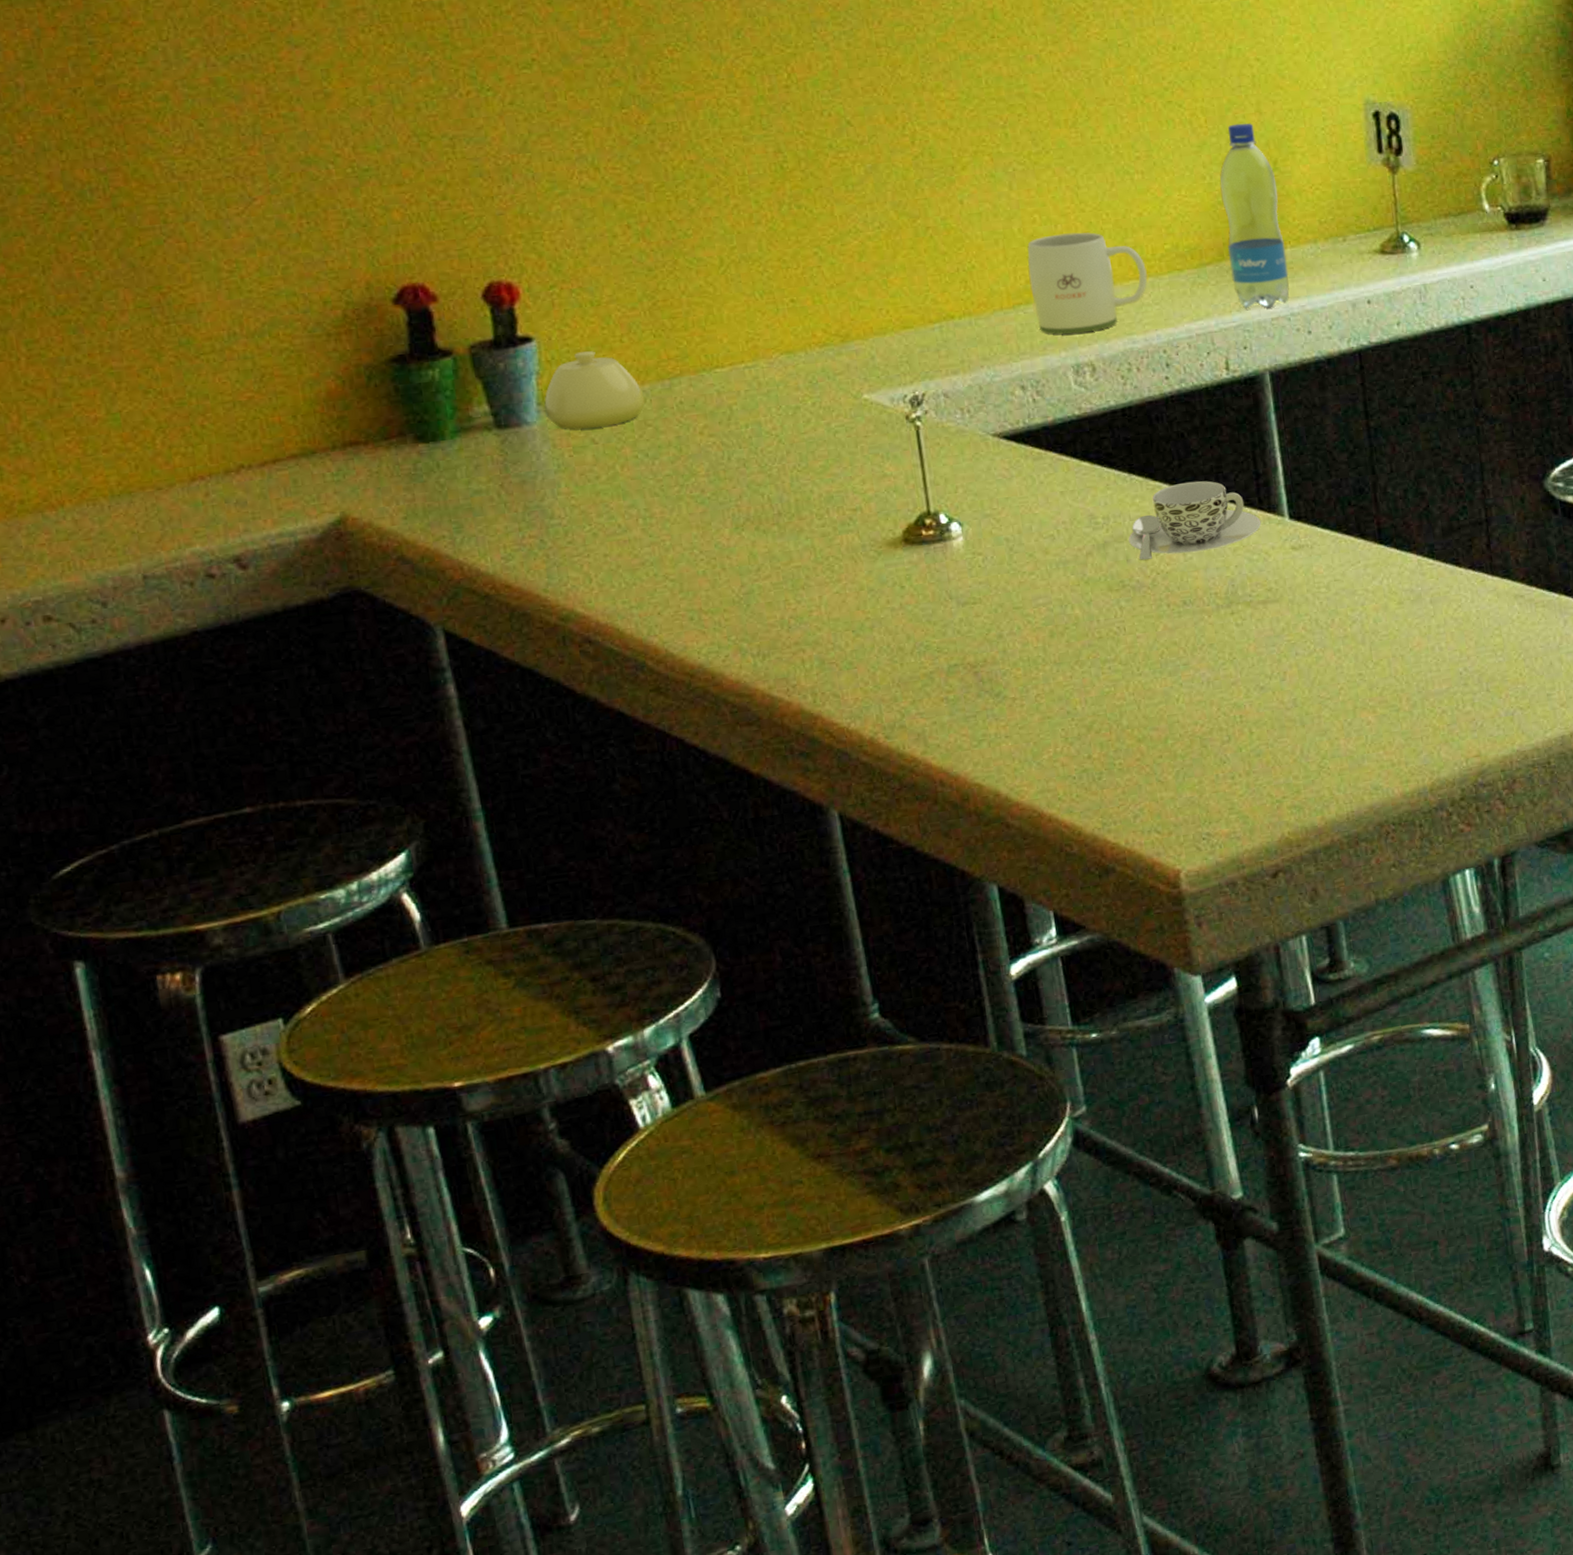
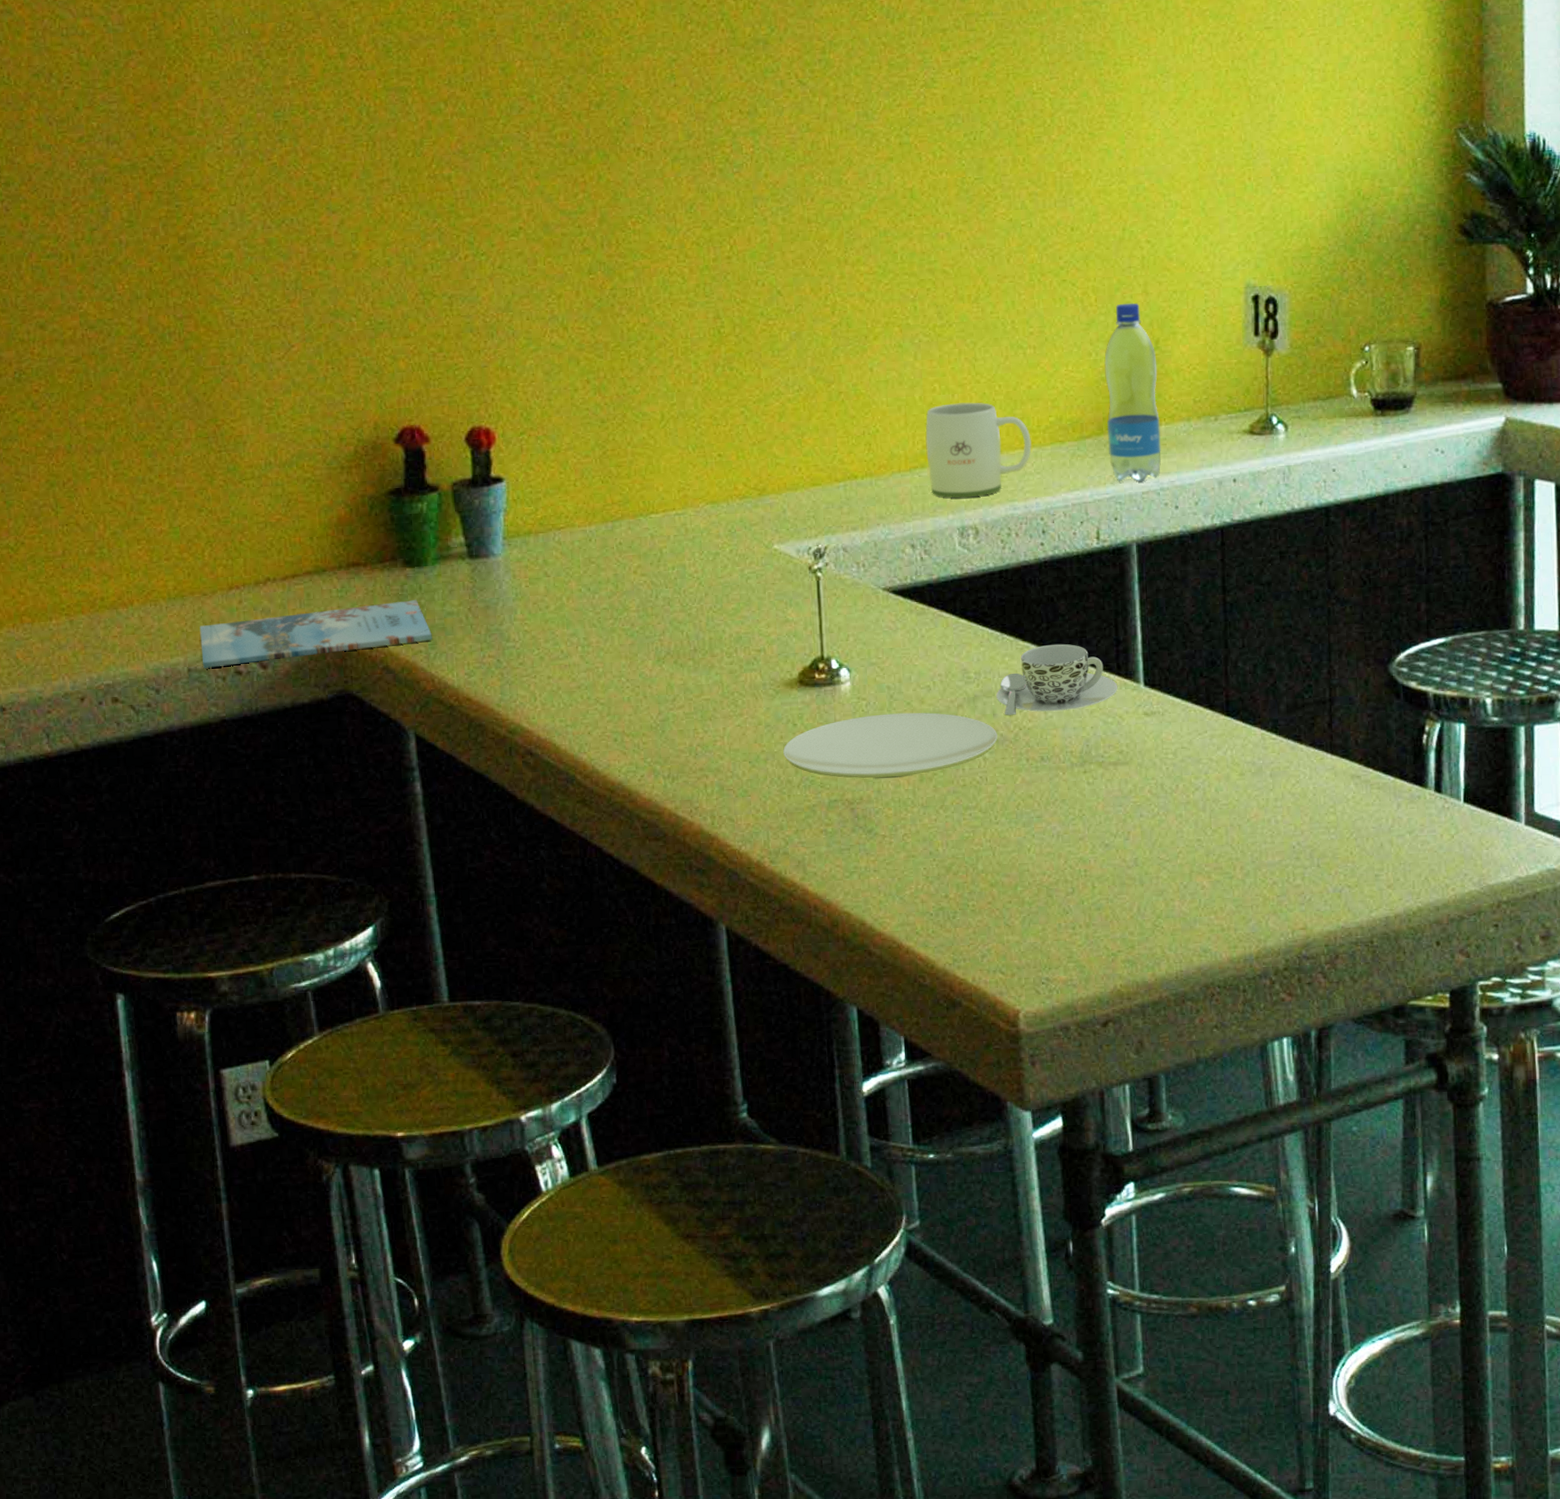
magazine: none [155,479,457,574] -> present [200,600,432,668]
sugar bowl: present [544,350,645,430] -> none [508,492,591,563]
plate: none [891,563,1134,640] -> present [783,712,998,779]

